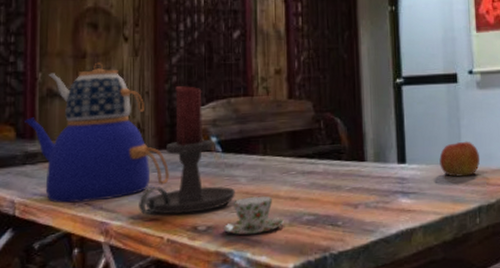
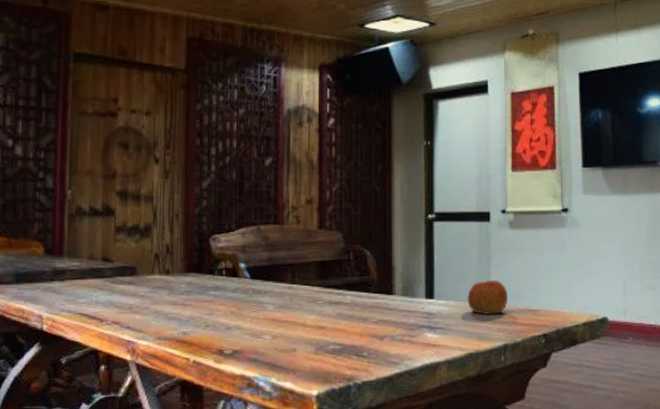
teapot: present [25,62,169,204] -> none [53,182,197,322]
candle holder: present [139,85,236,215] -> none [166,210,263,337]
teacup: present [223,195,284,235] -> none [248,323,309,361]

